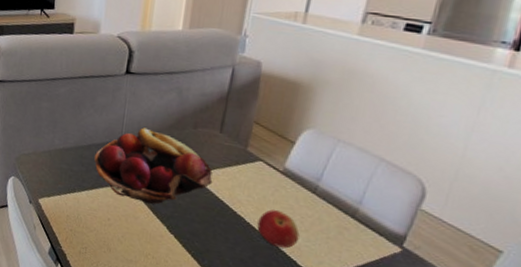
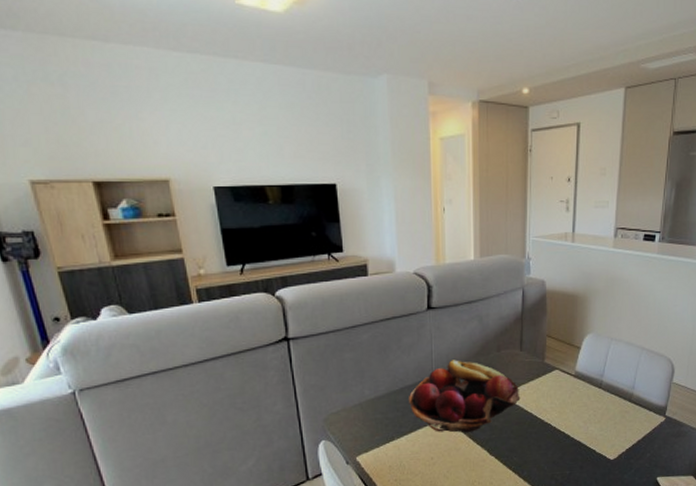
apple: present [257,209,300,248] -> none [562,410,595,442]

